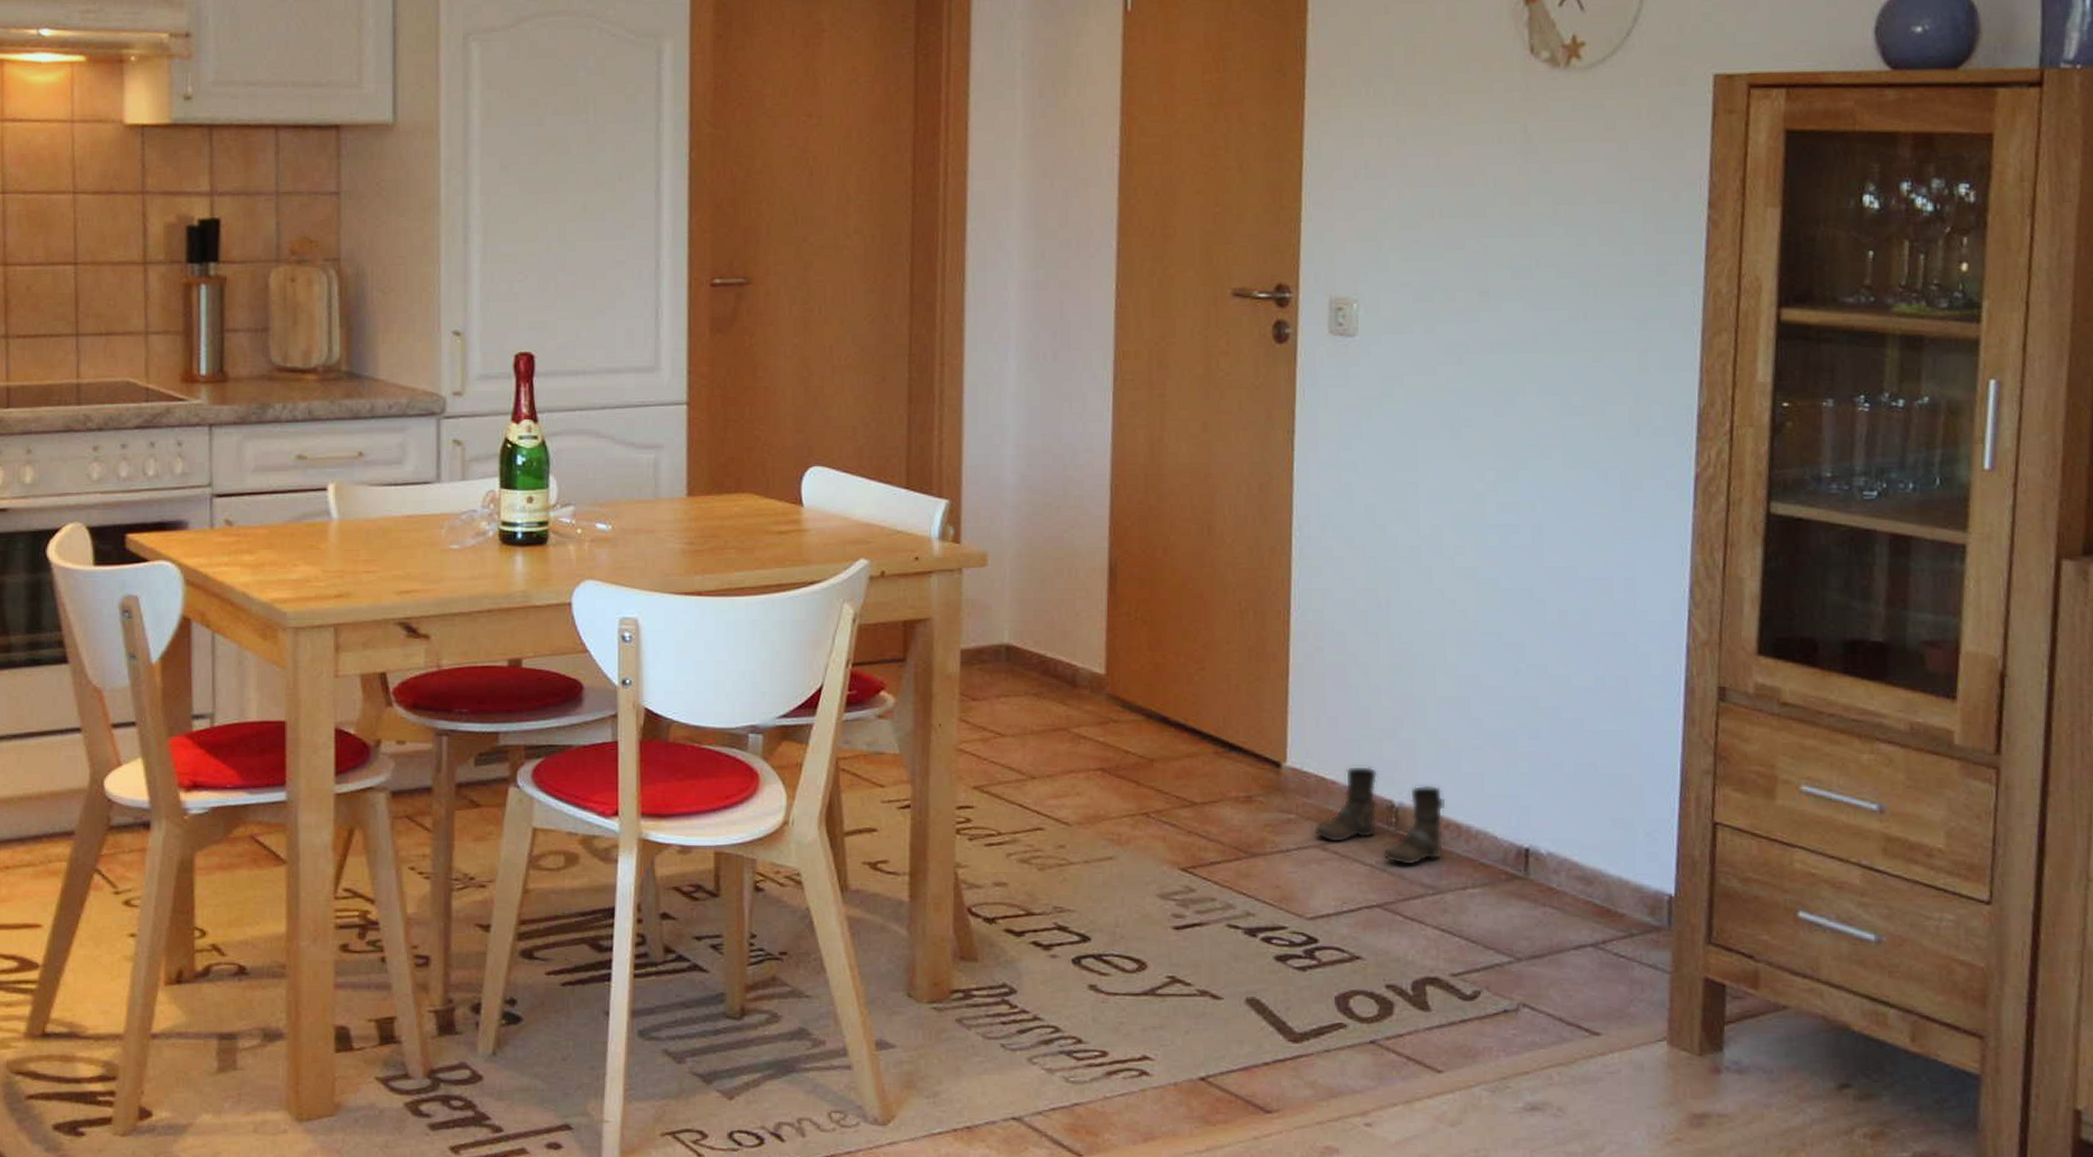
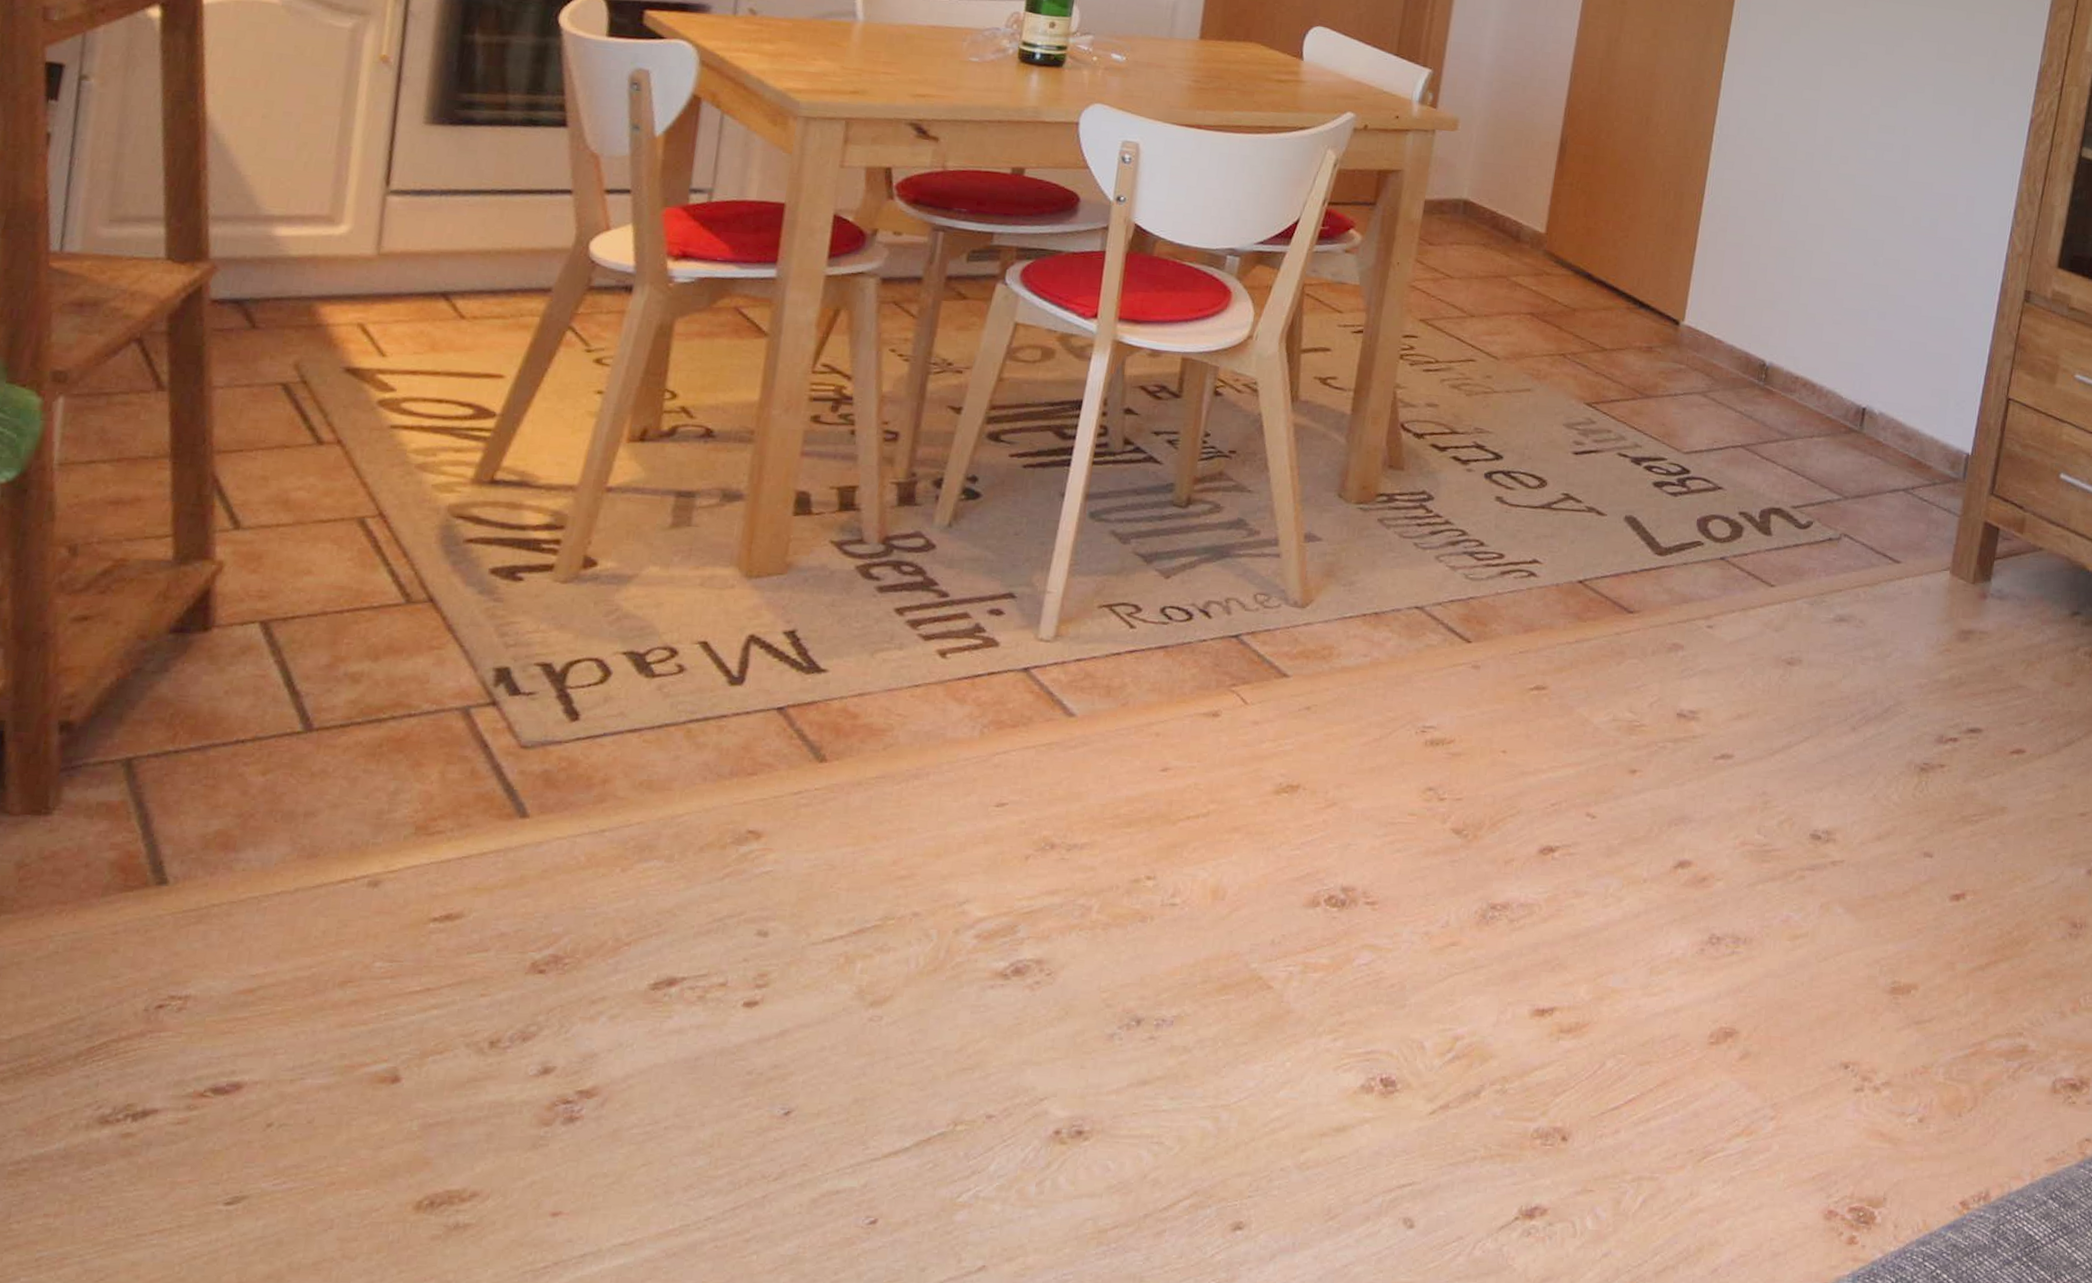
boots: present [1313,765,1446,866] -> none [1698,328,1807,416]

